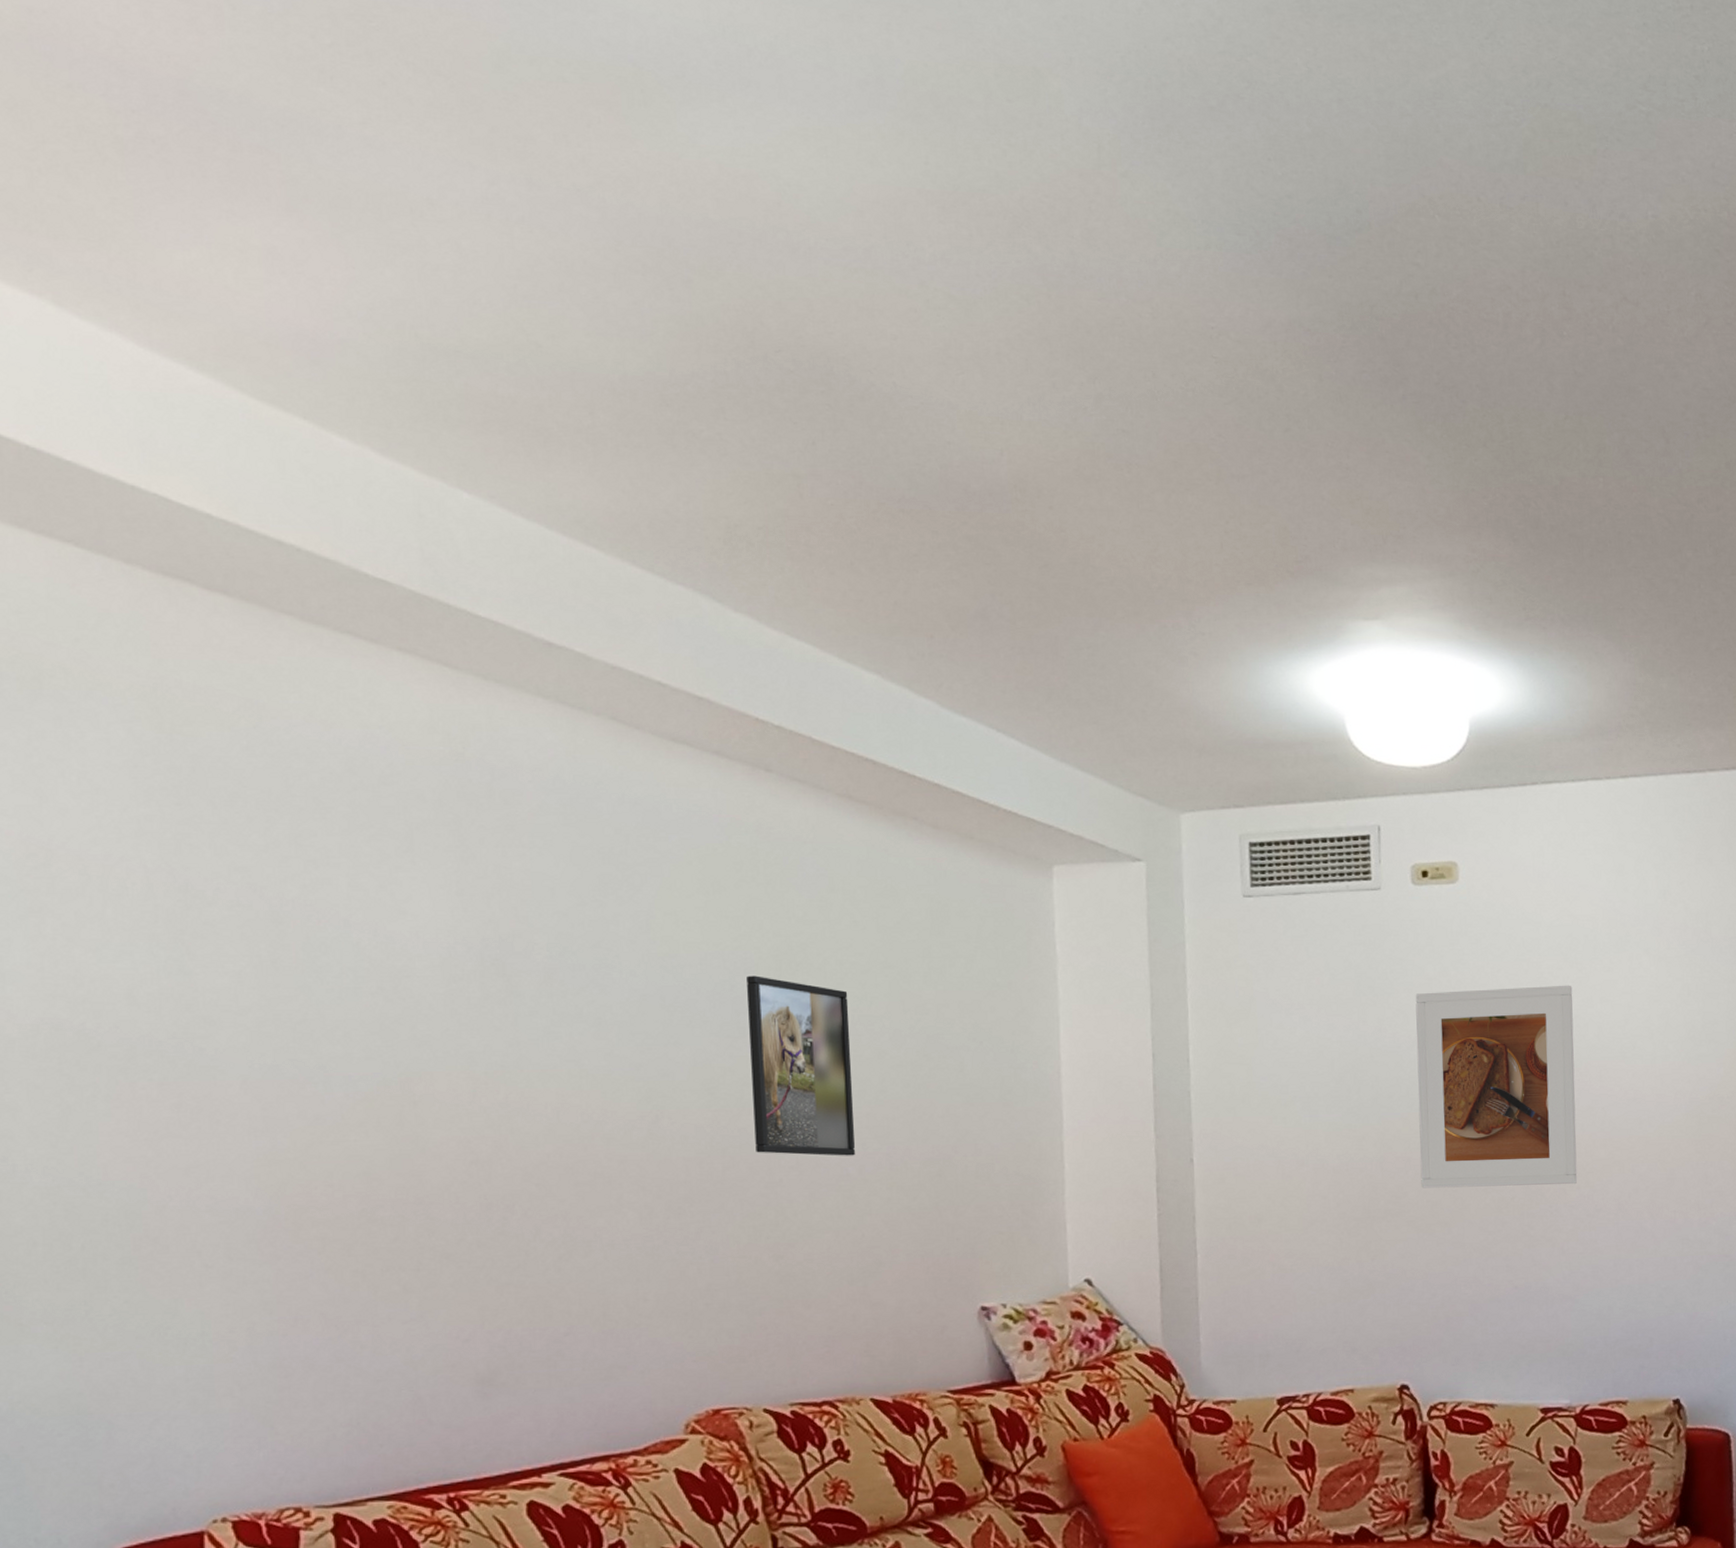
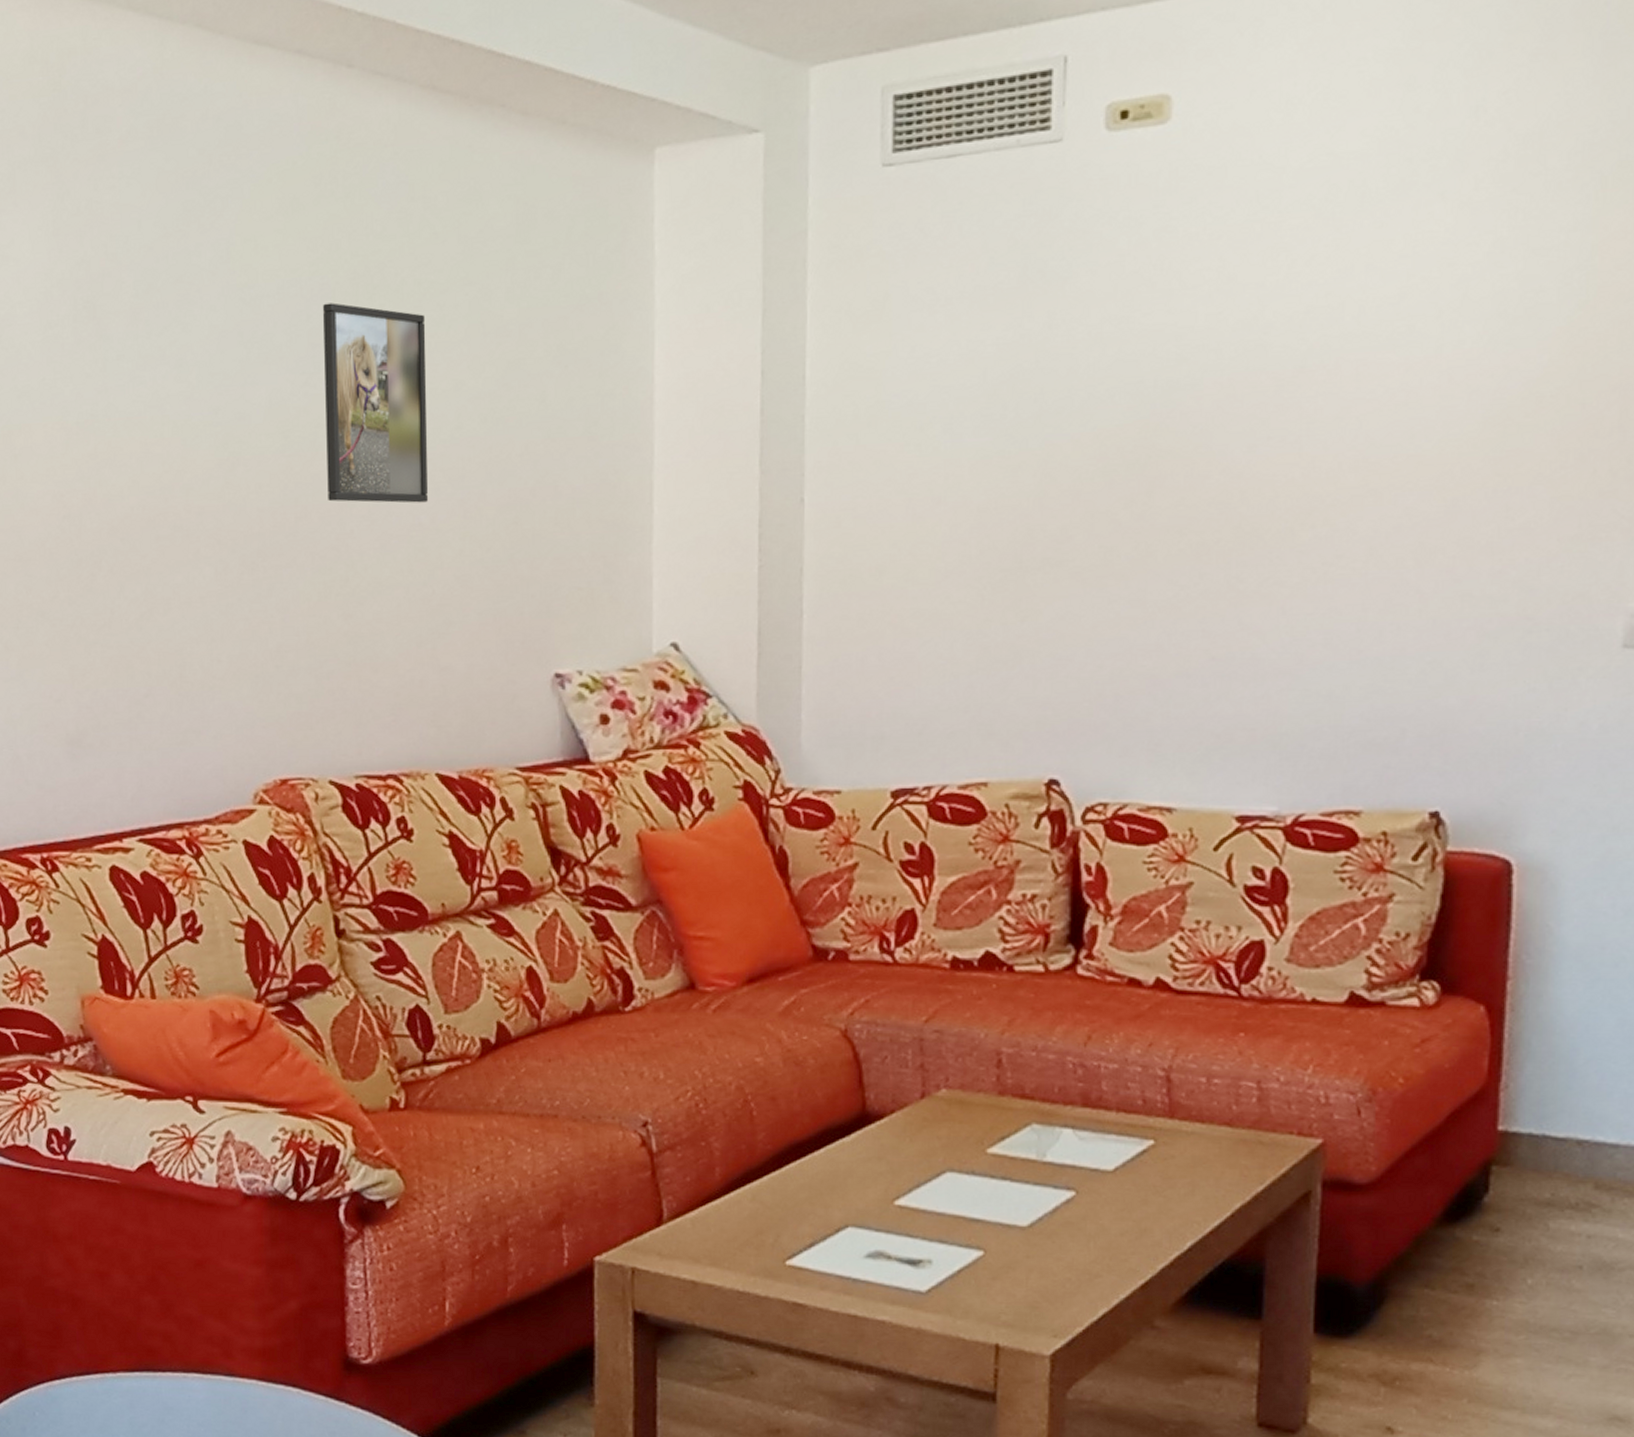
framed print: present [1415,985,1577,1189] -> none [1092,250,1325,530]

